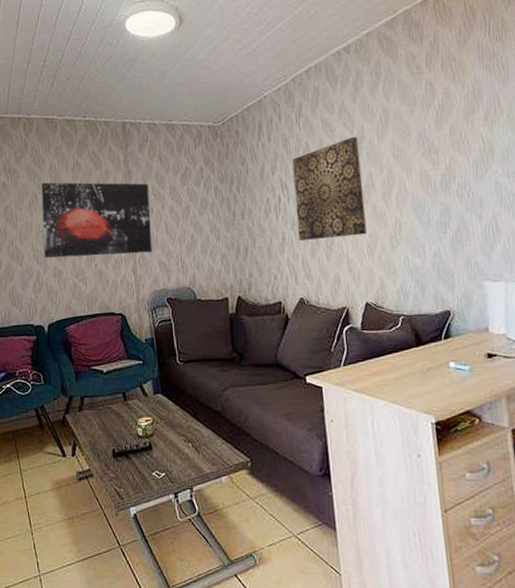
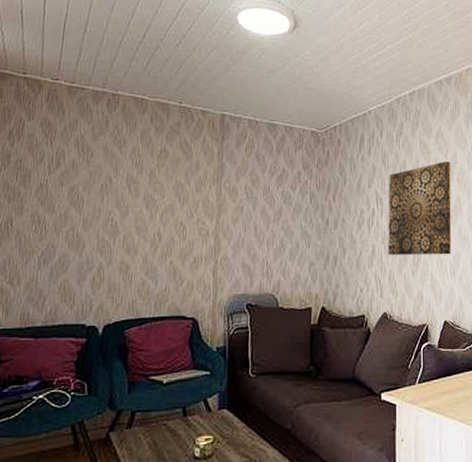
wall art: present [41,182,153,258] -> none [110,166,241,254]

